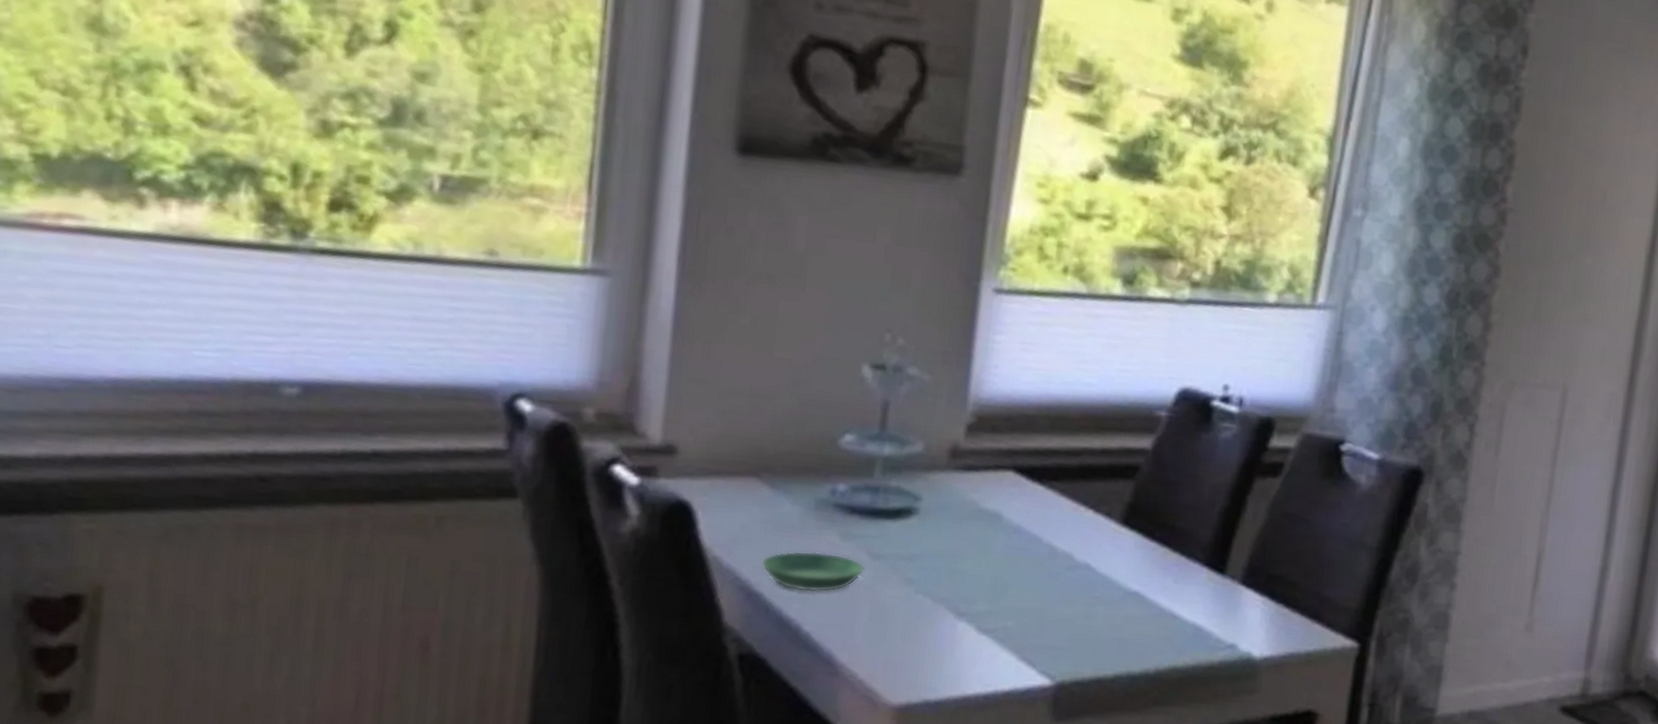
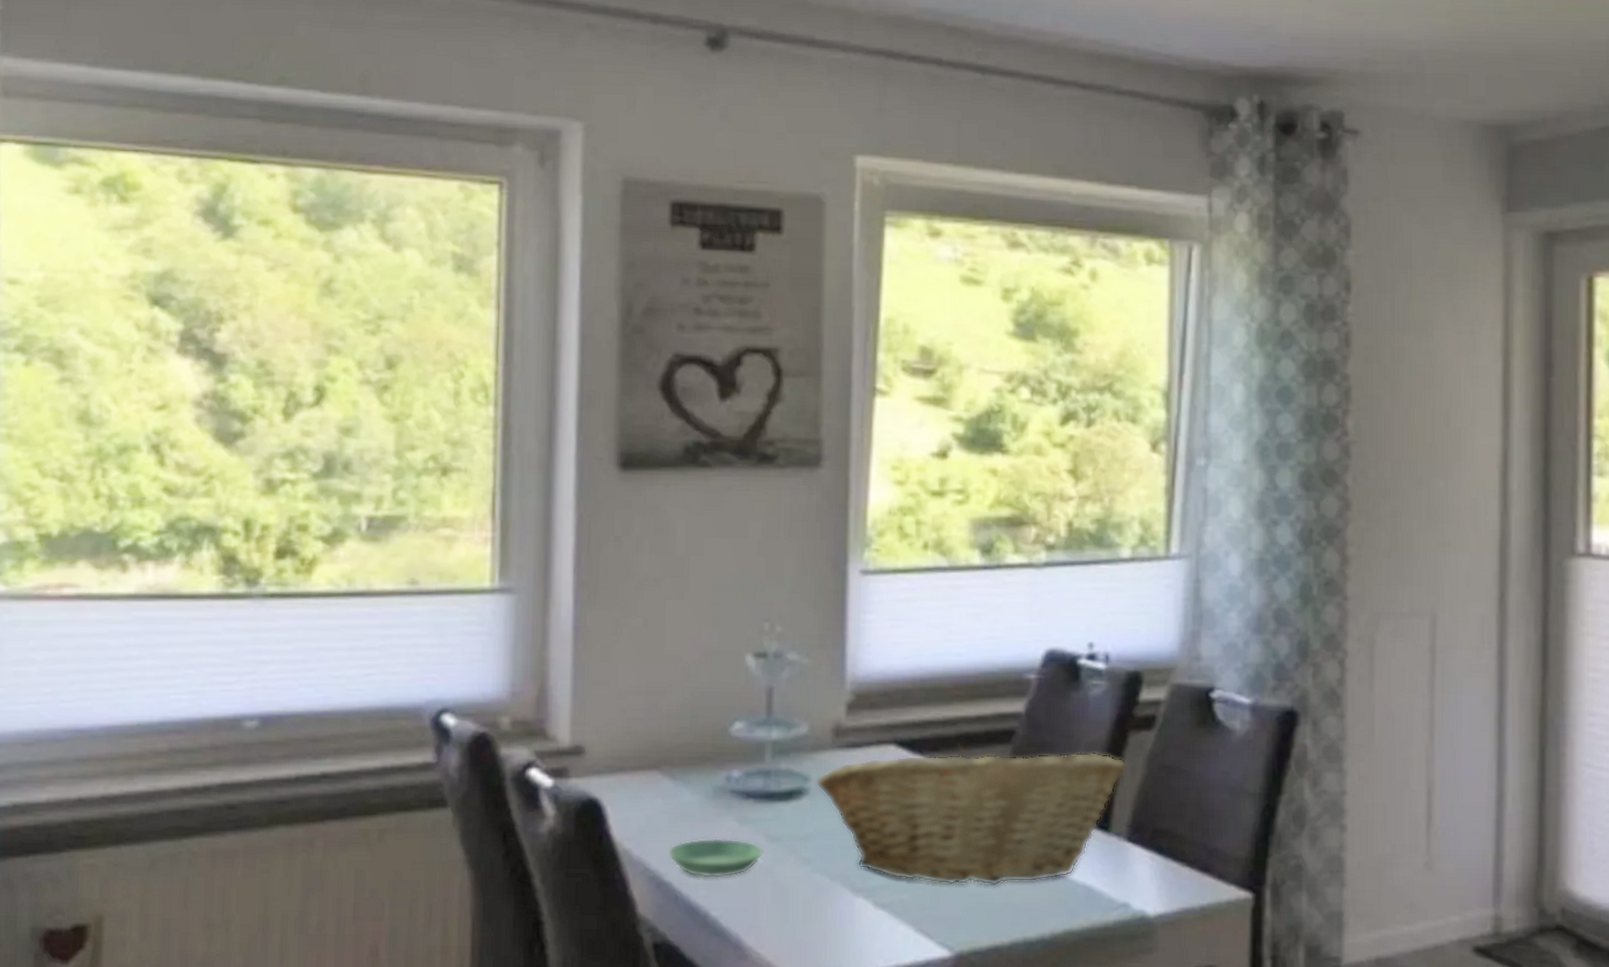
fruit basket: none [925,475,1249,620] -> present [815,744,1126,886]

